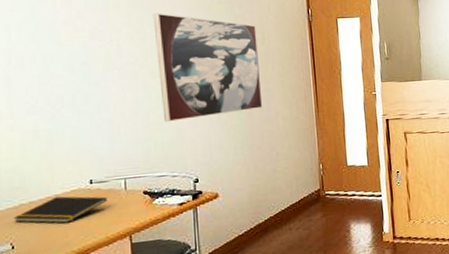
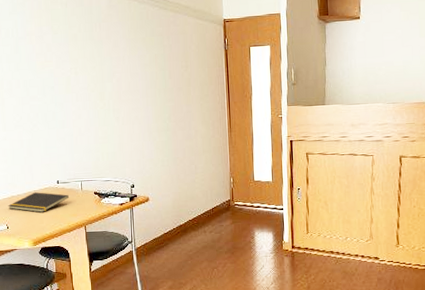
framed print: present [153,13,263,122] -> none [101,45,185,137]

